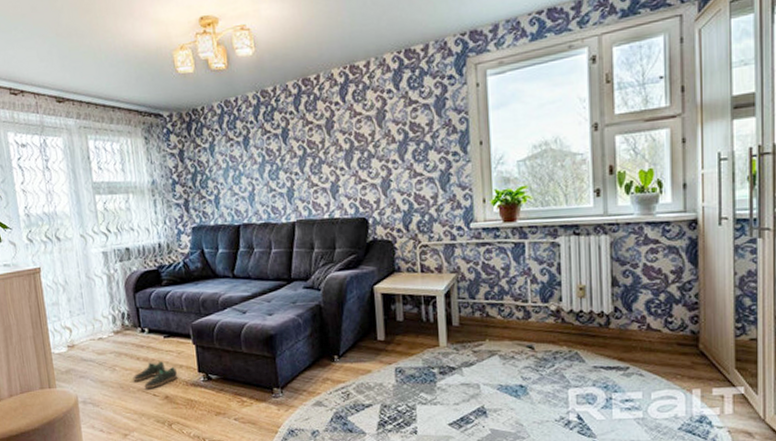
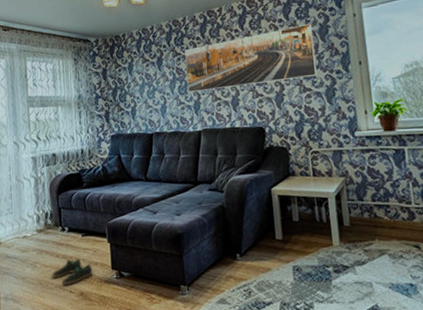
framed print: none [276,94,431,178] -> present [185,23,318,93]

